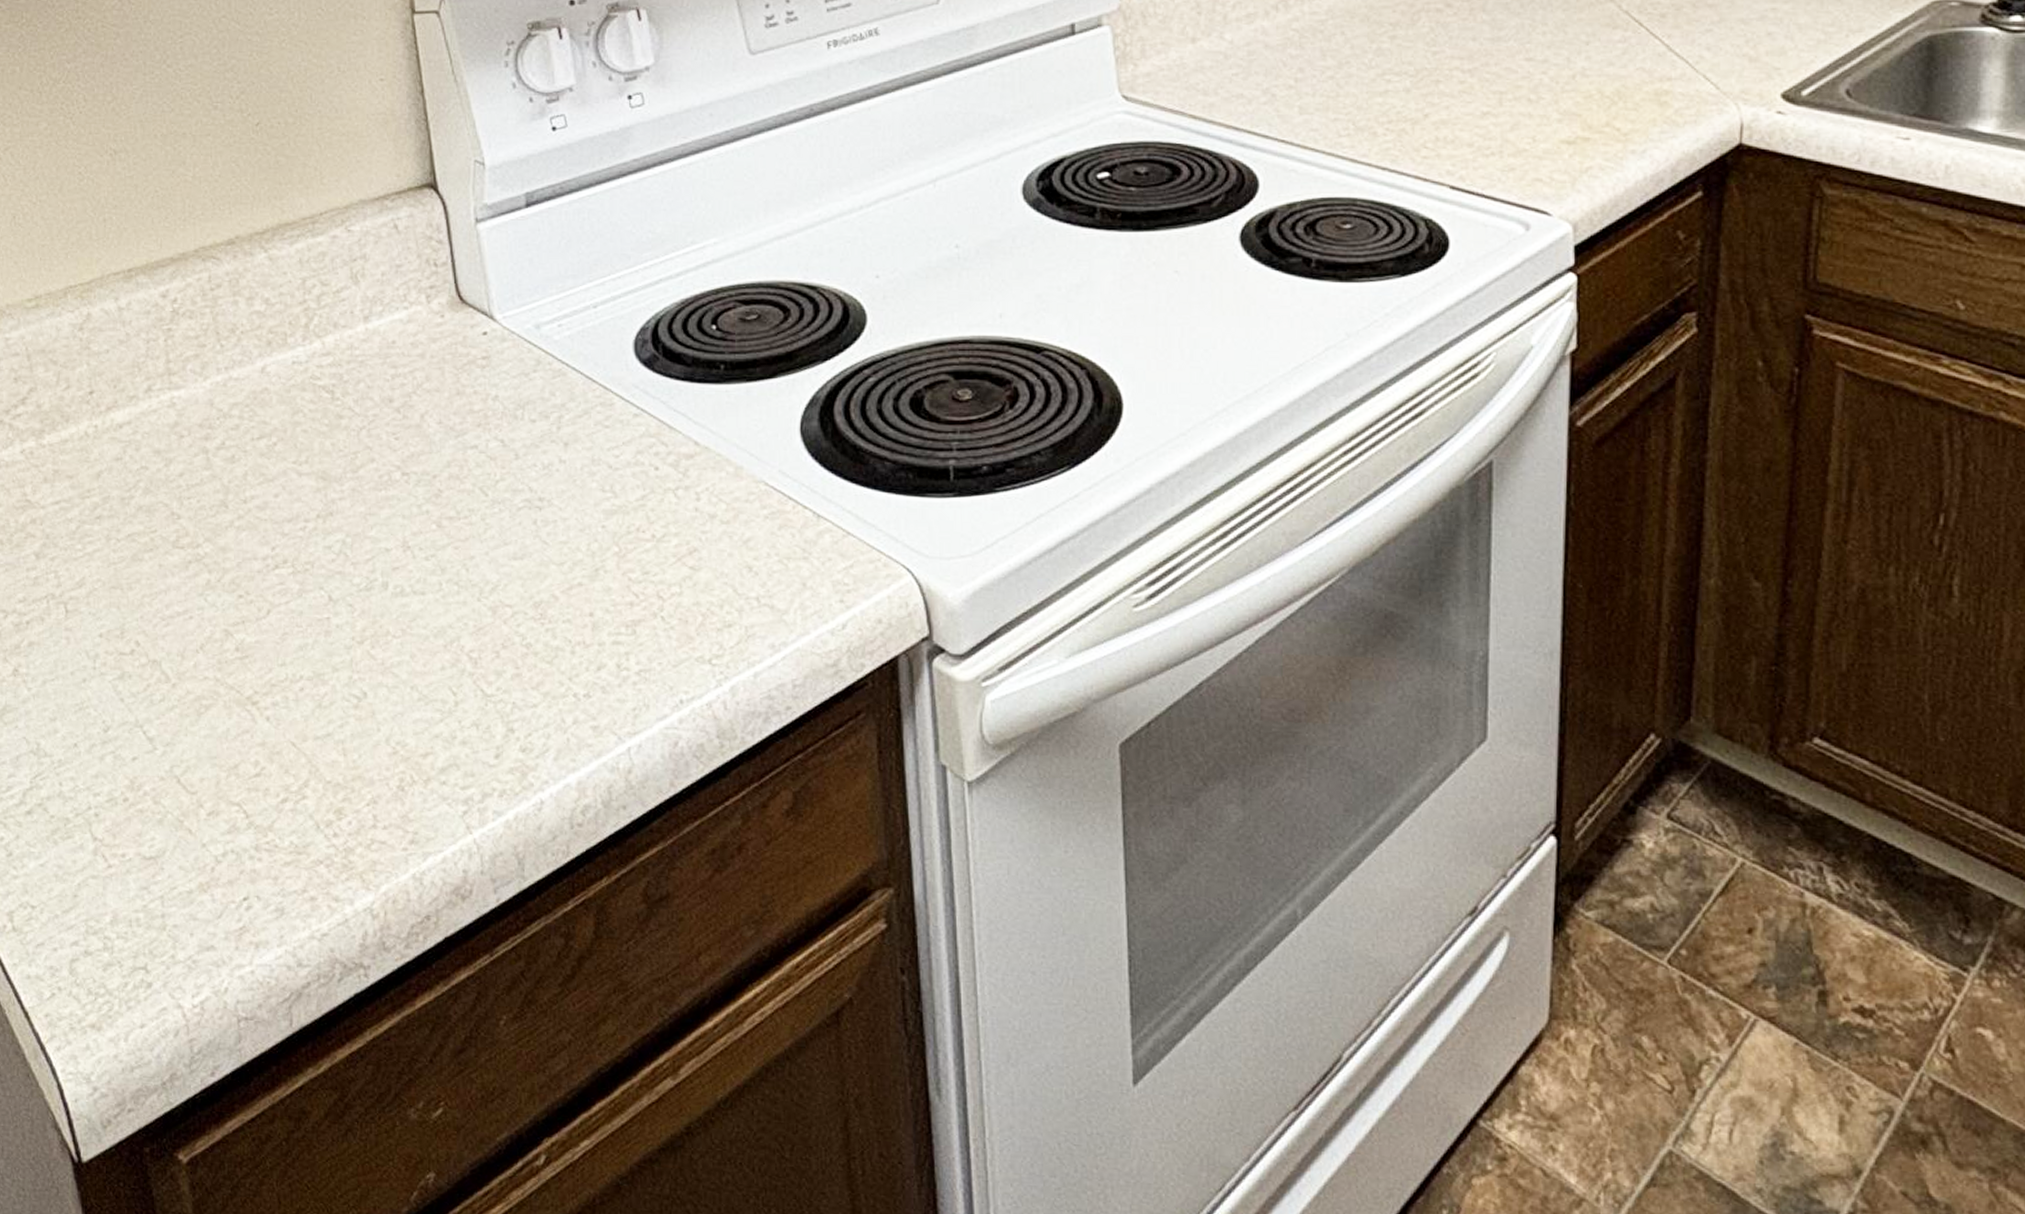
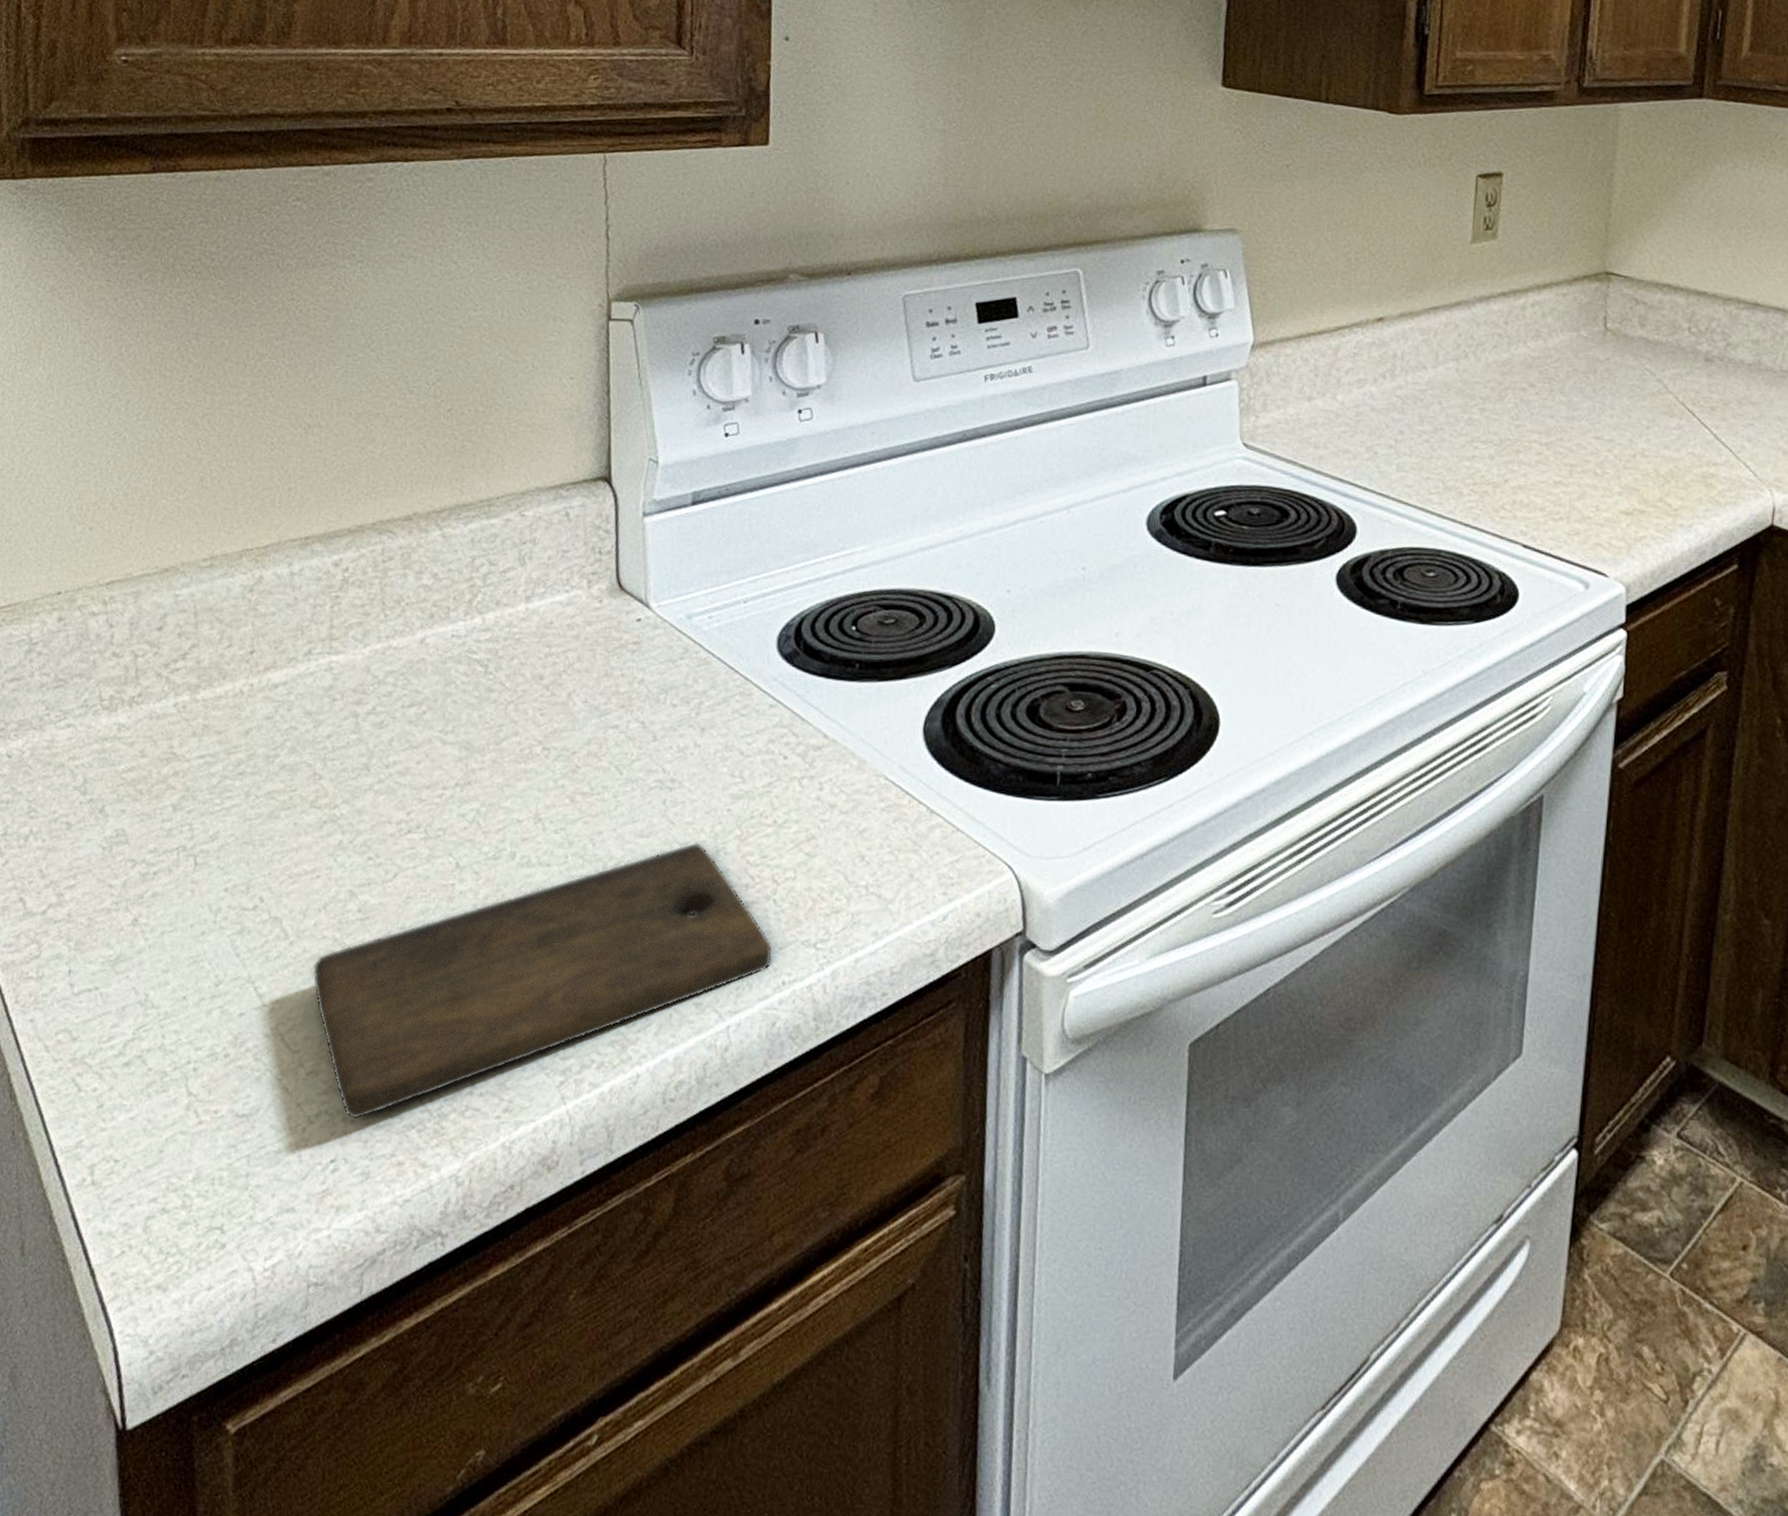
cutting board: none [198,561,667,857] -> present [312,842,774,1120]

